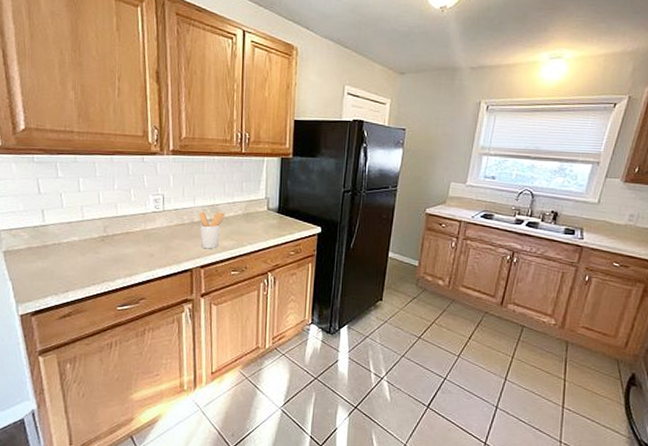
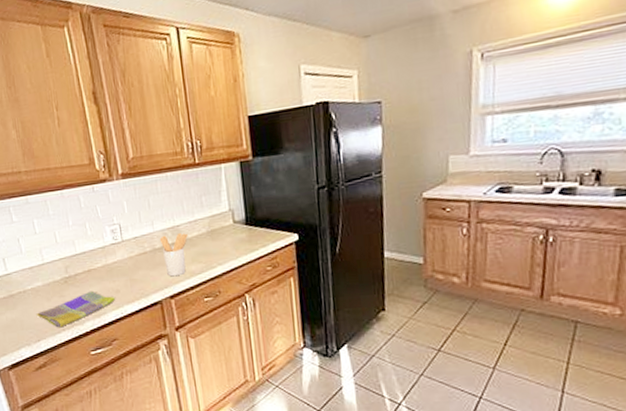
dish towel: none [68,251,148,282] -> present [36,290,115,328]

